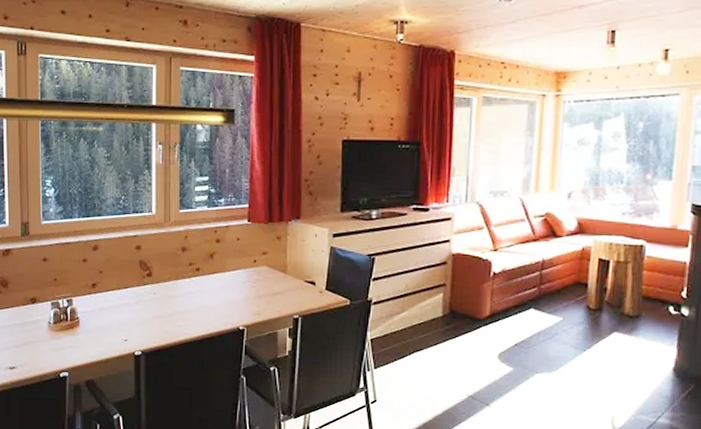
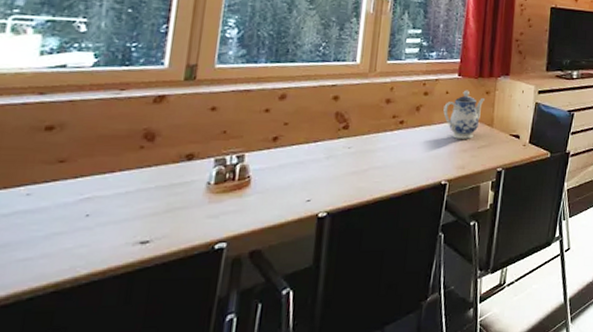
teapot: none [236,236,276,286] -> present [443,90,485,139]

